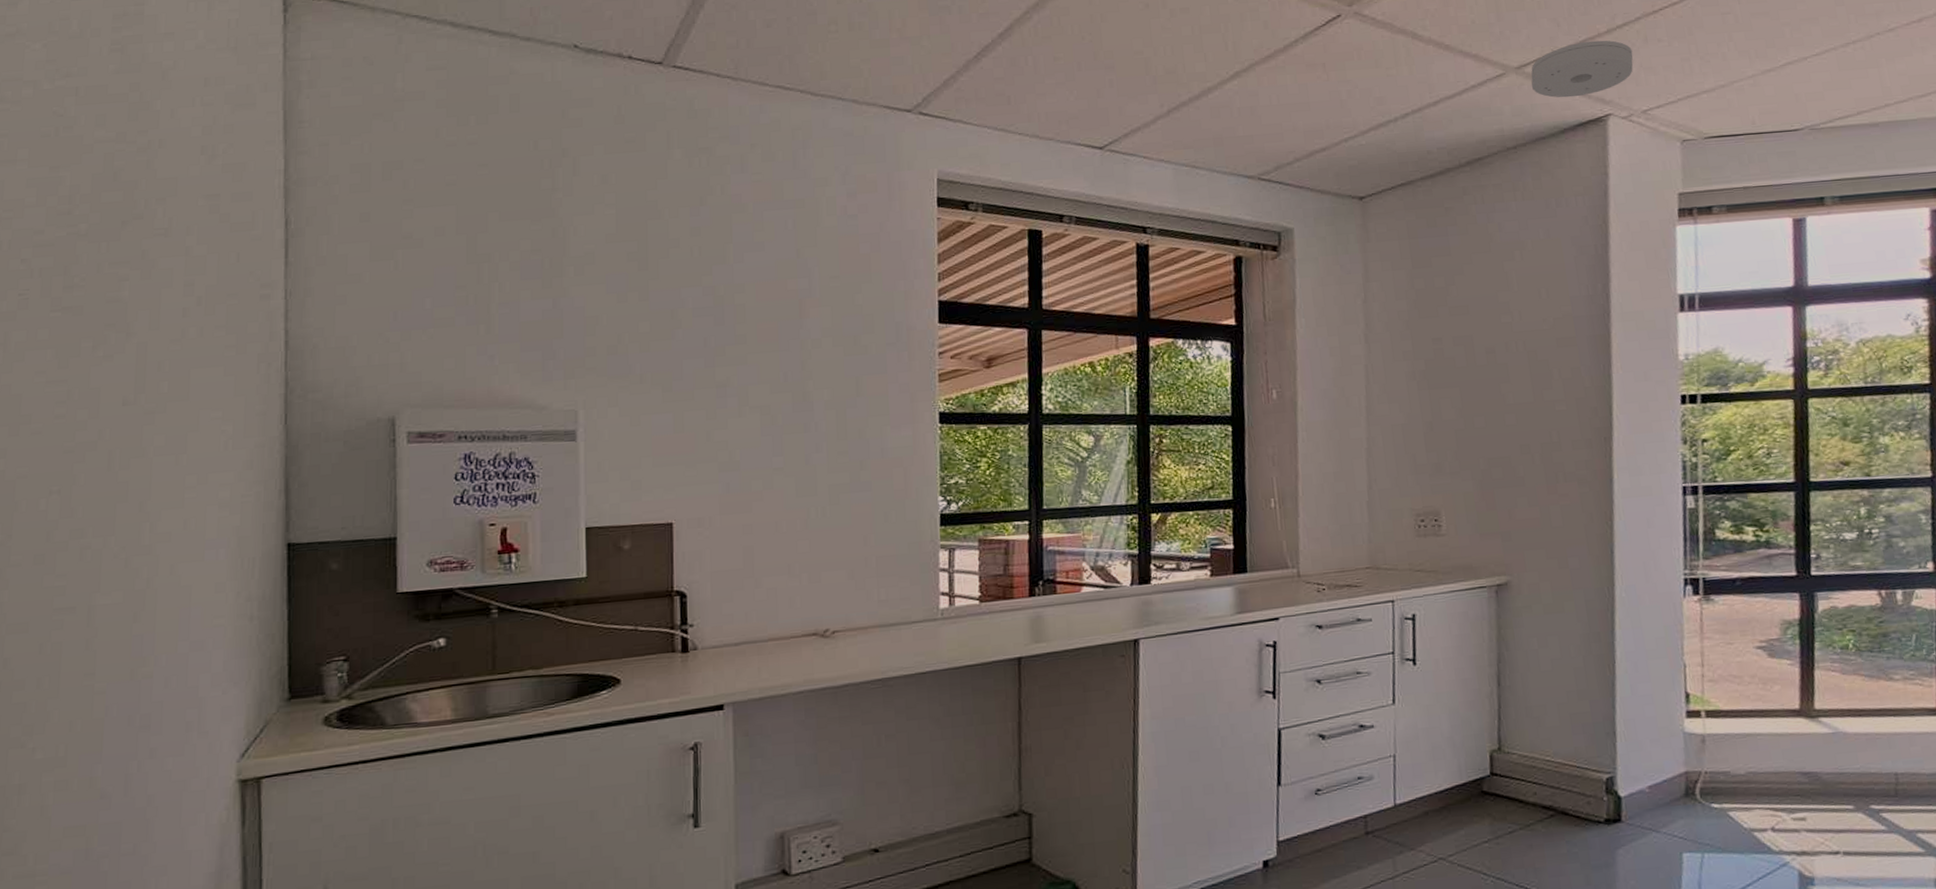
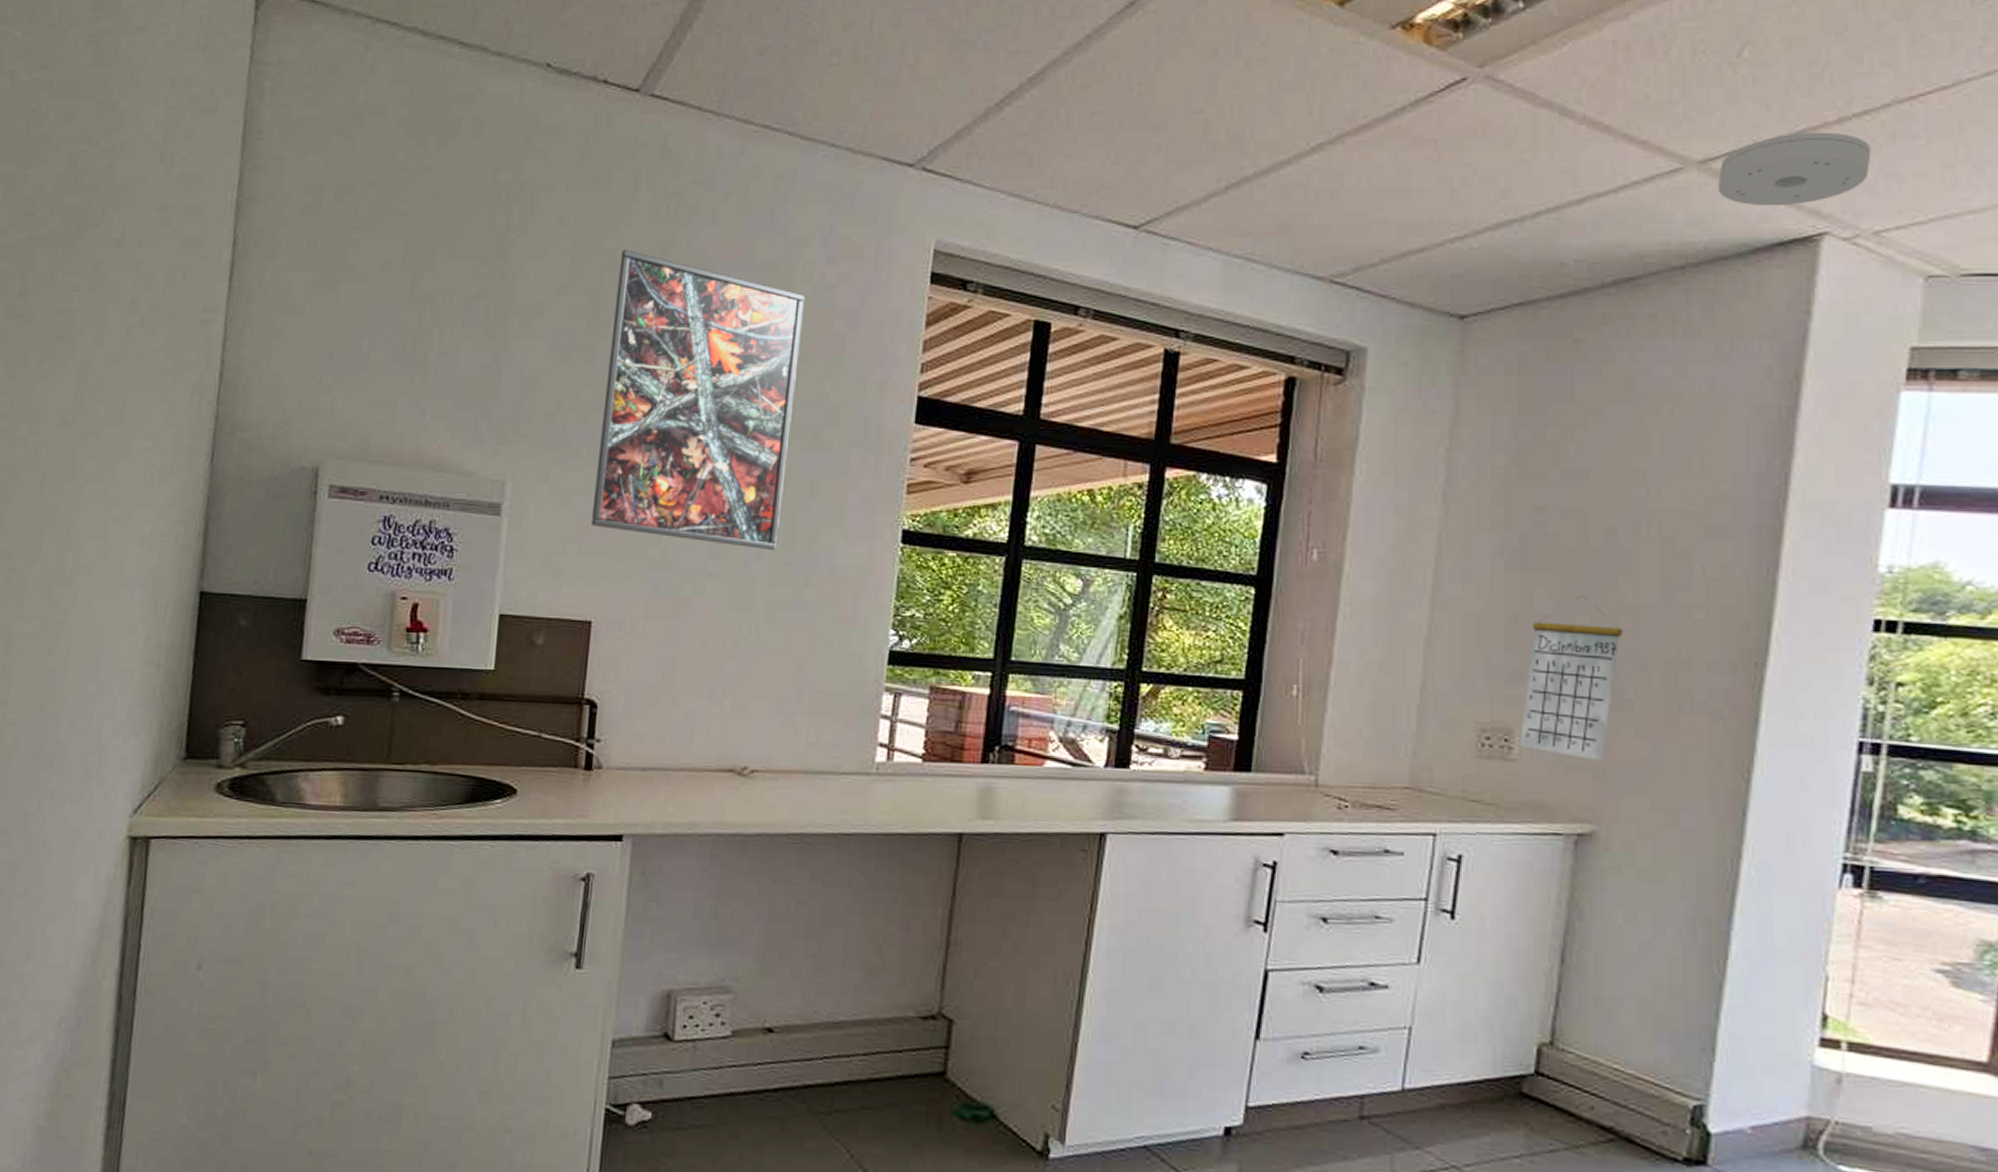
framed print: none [661,199,832,443] -> present [591,249,805,550]
calendar: none [1444,401,1509,527] -> present [1519,594,1623,762]

